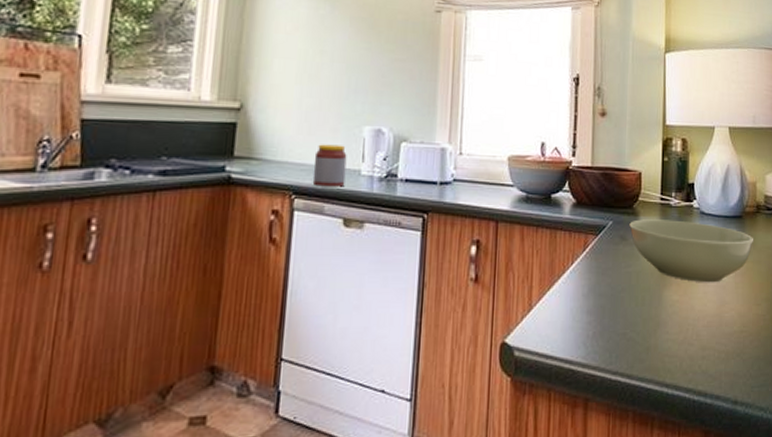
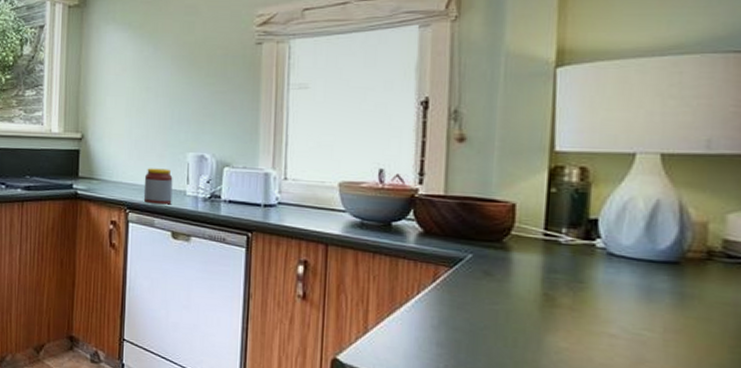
bowl: present [629,219,753,283] -> none [496,255,699,336]

